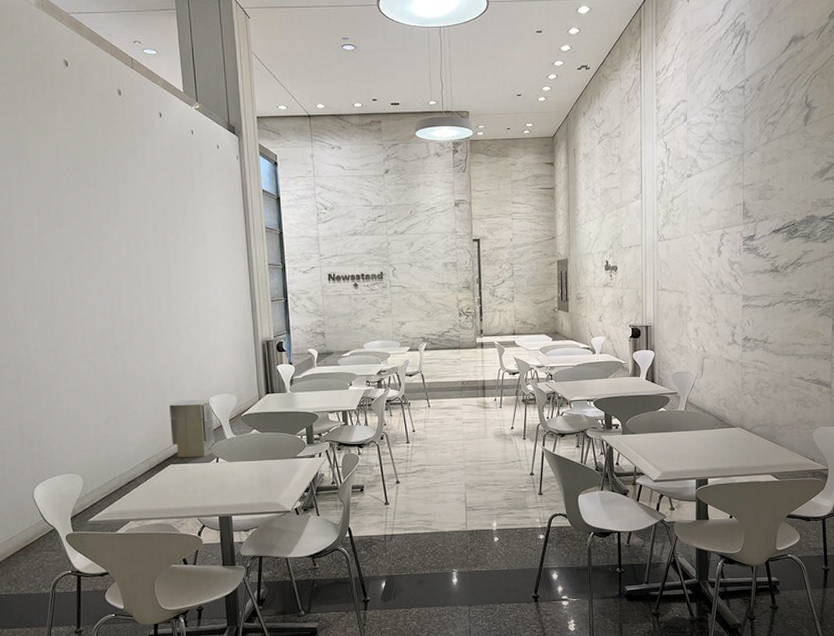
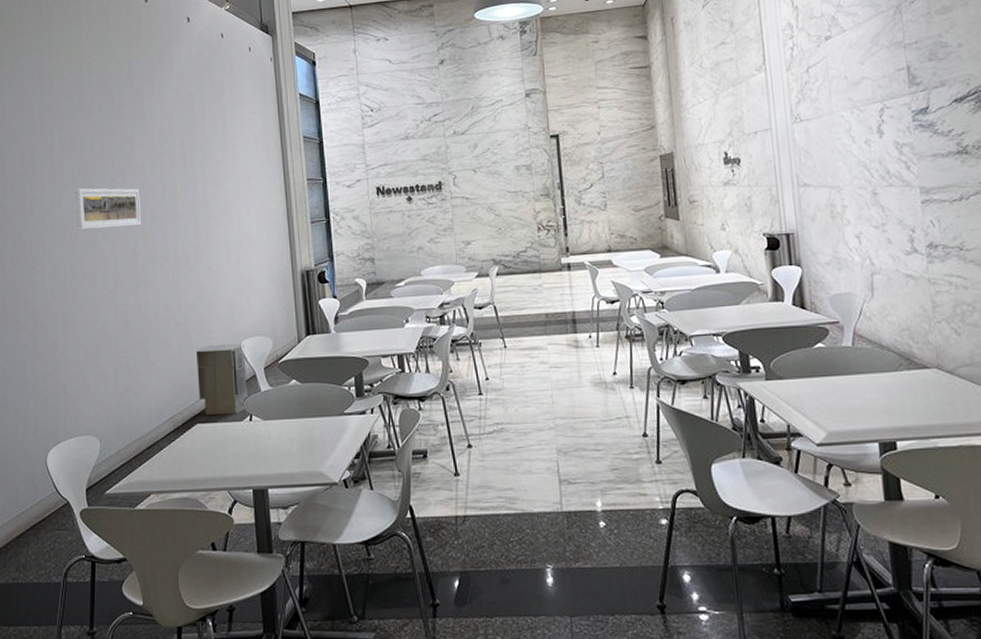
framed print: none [54,261,119,298] -> present [75,188,142,230]

